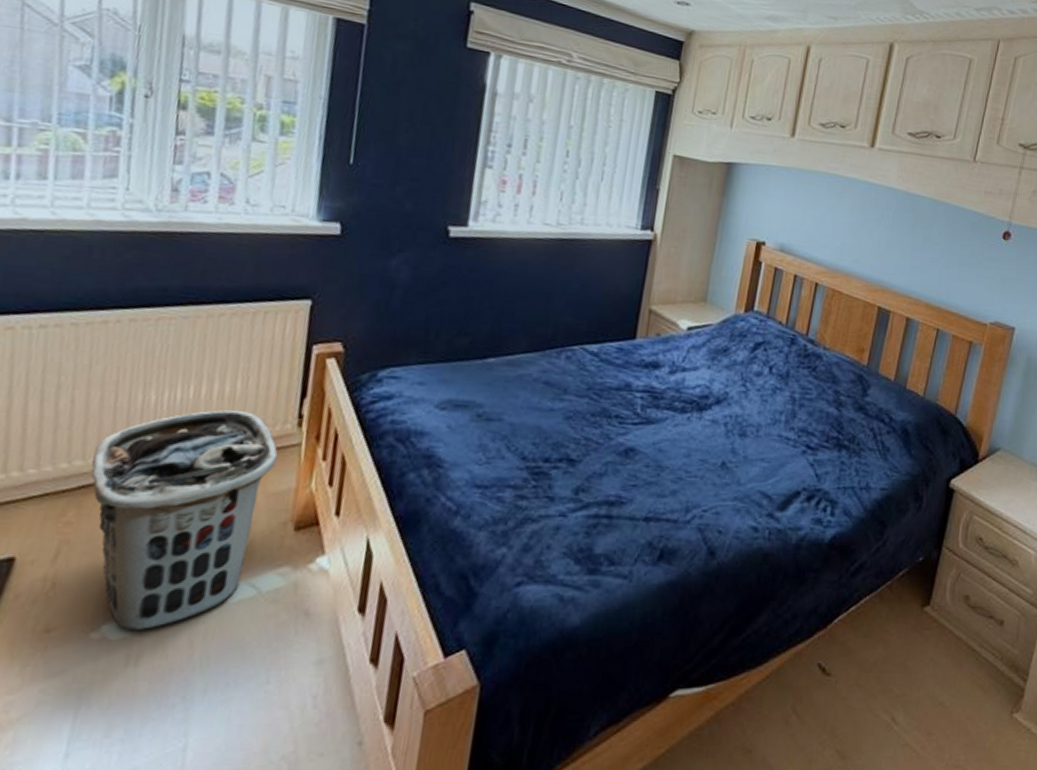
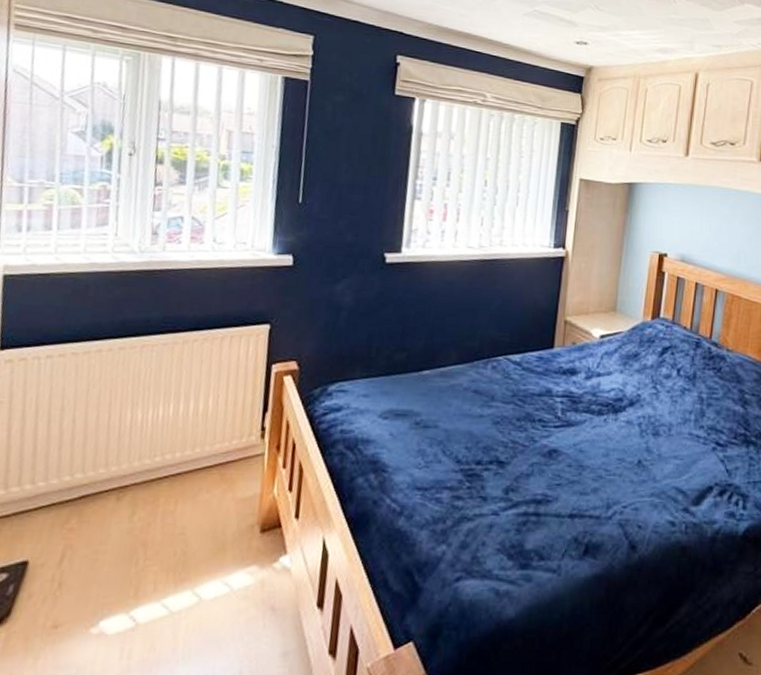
clothes hamper: present [91,410,278,630] -> none [90,425,245,625]

